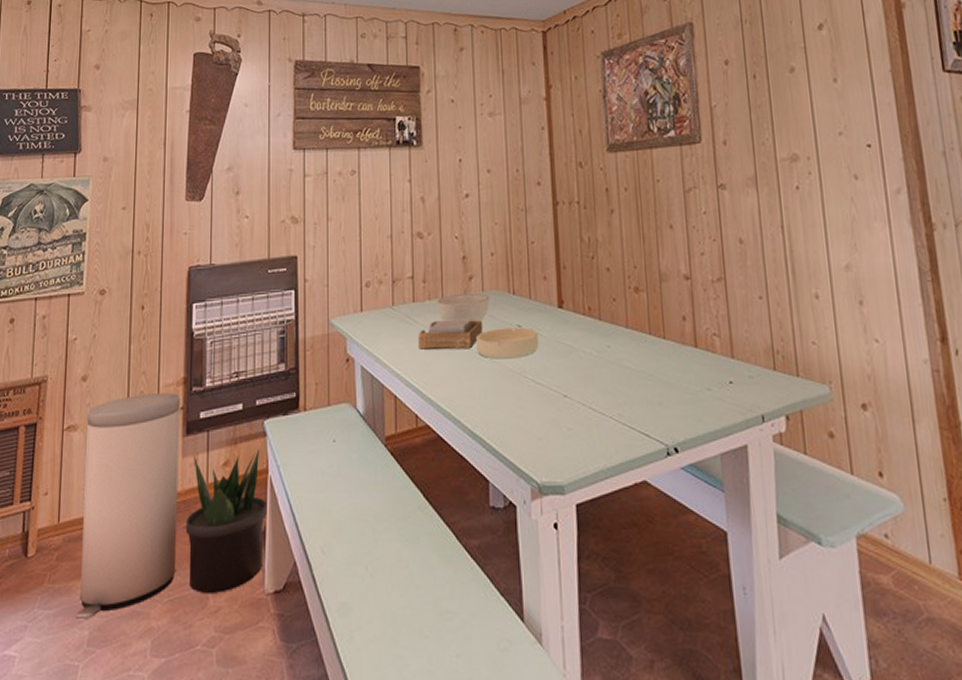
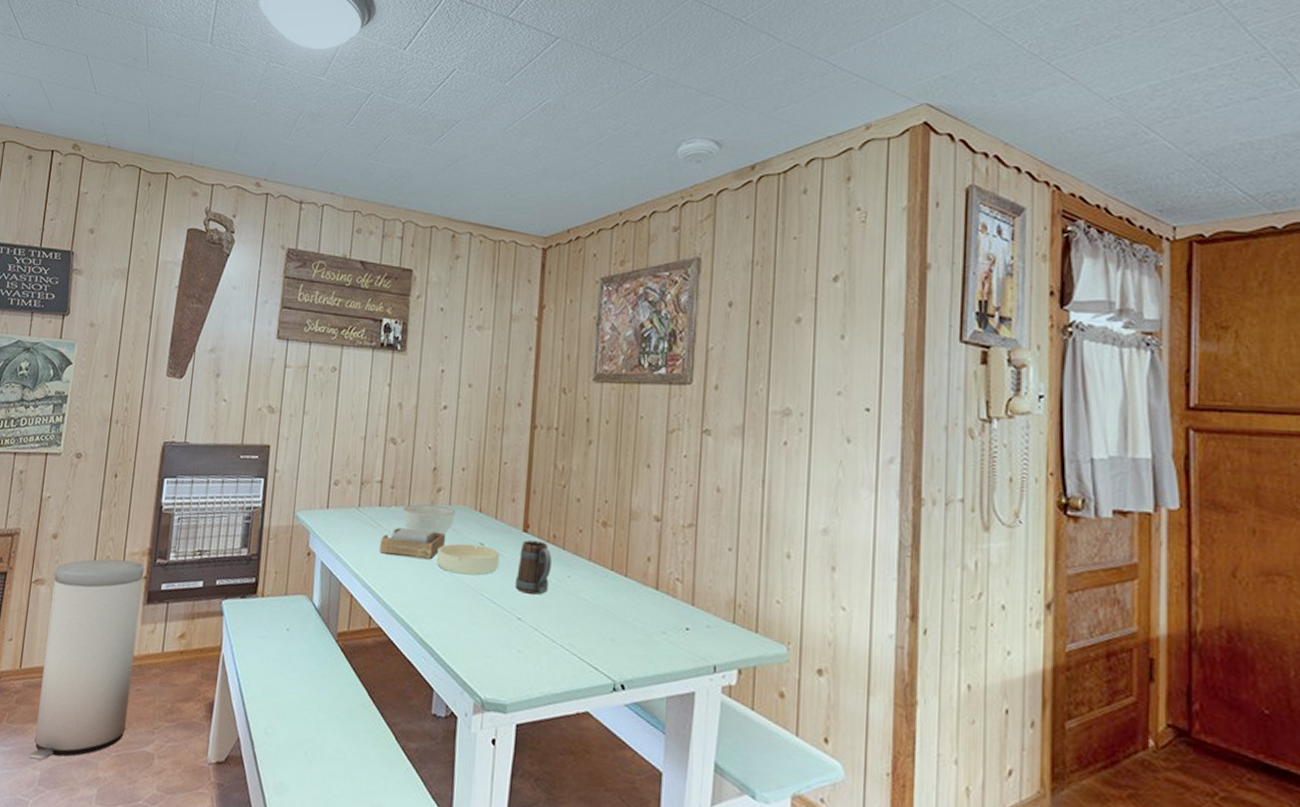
planter: present [185,449,267,593] -> none [137,623,218,756]
beer mug: none [556,315,590,370] -> present [515,540,552,595]

